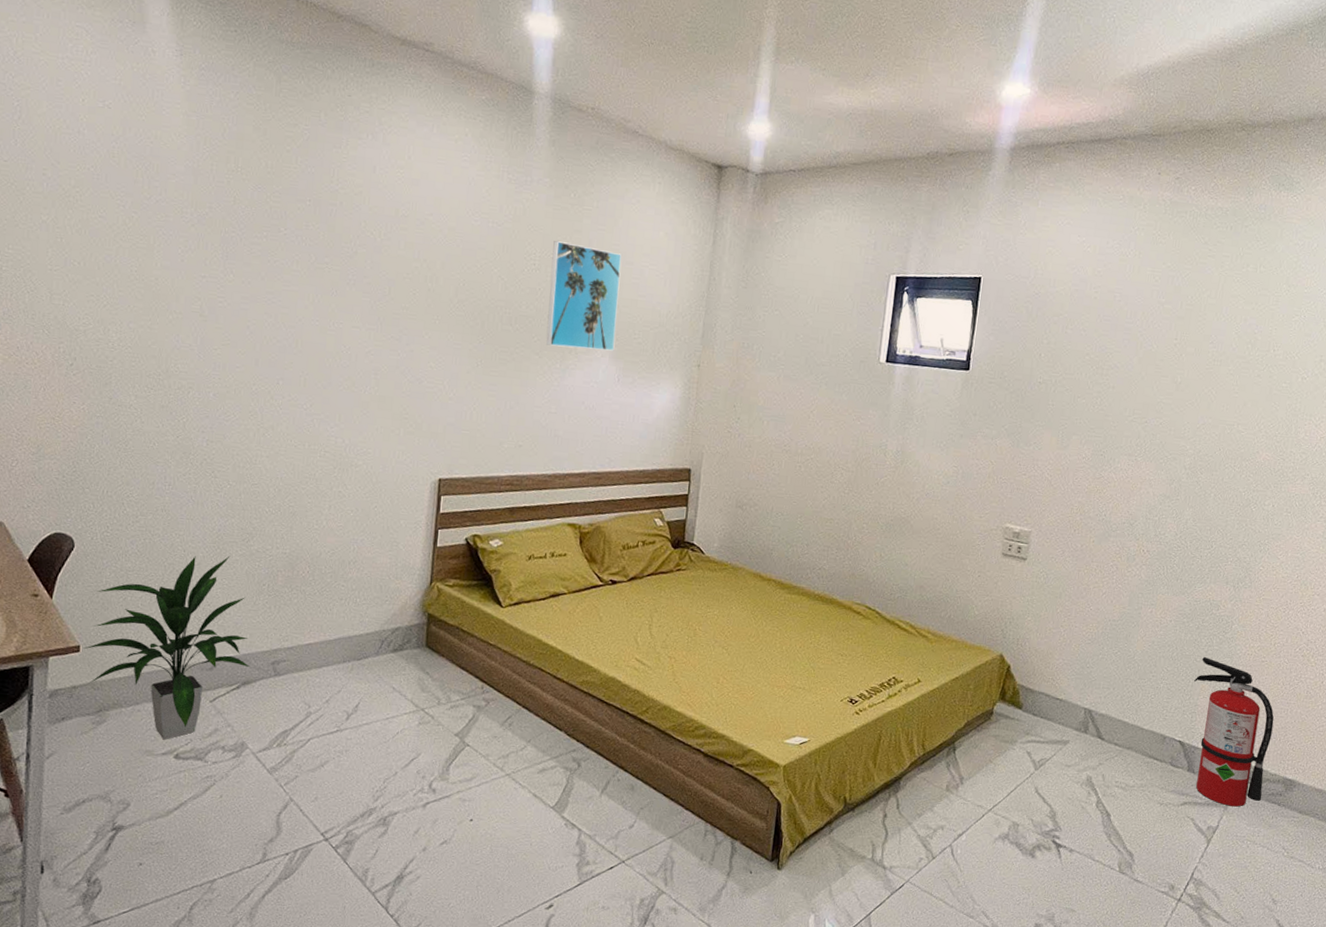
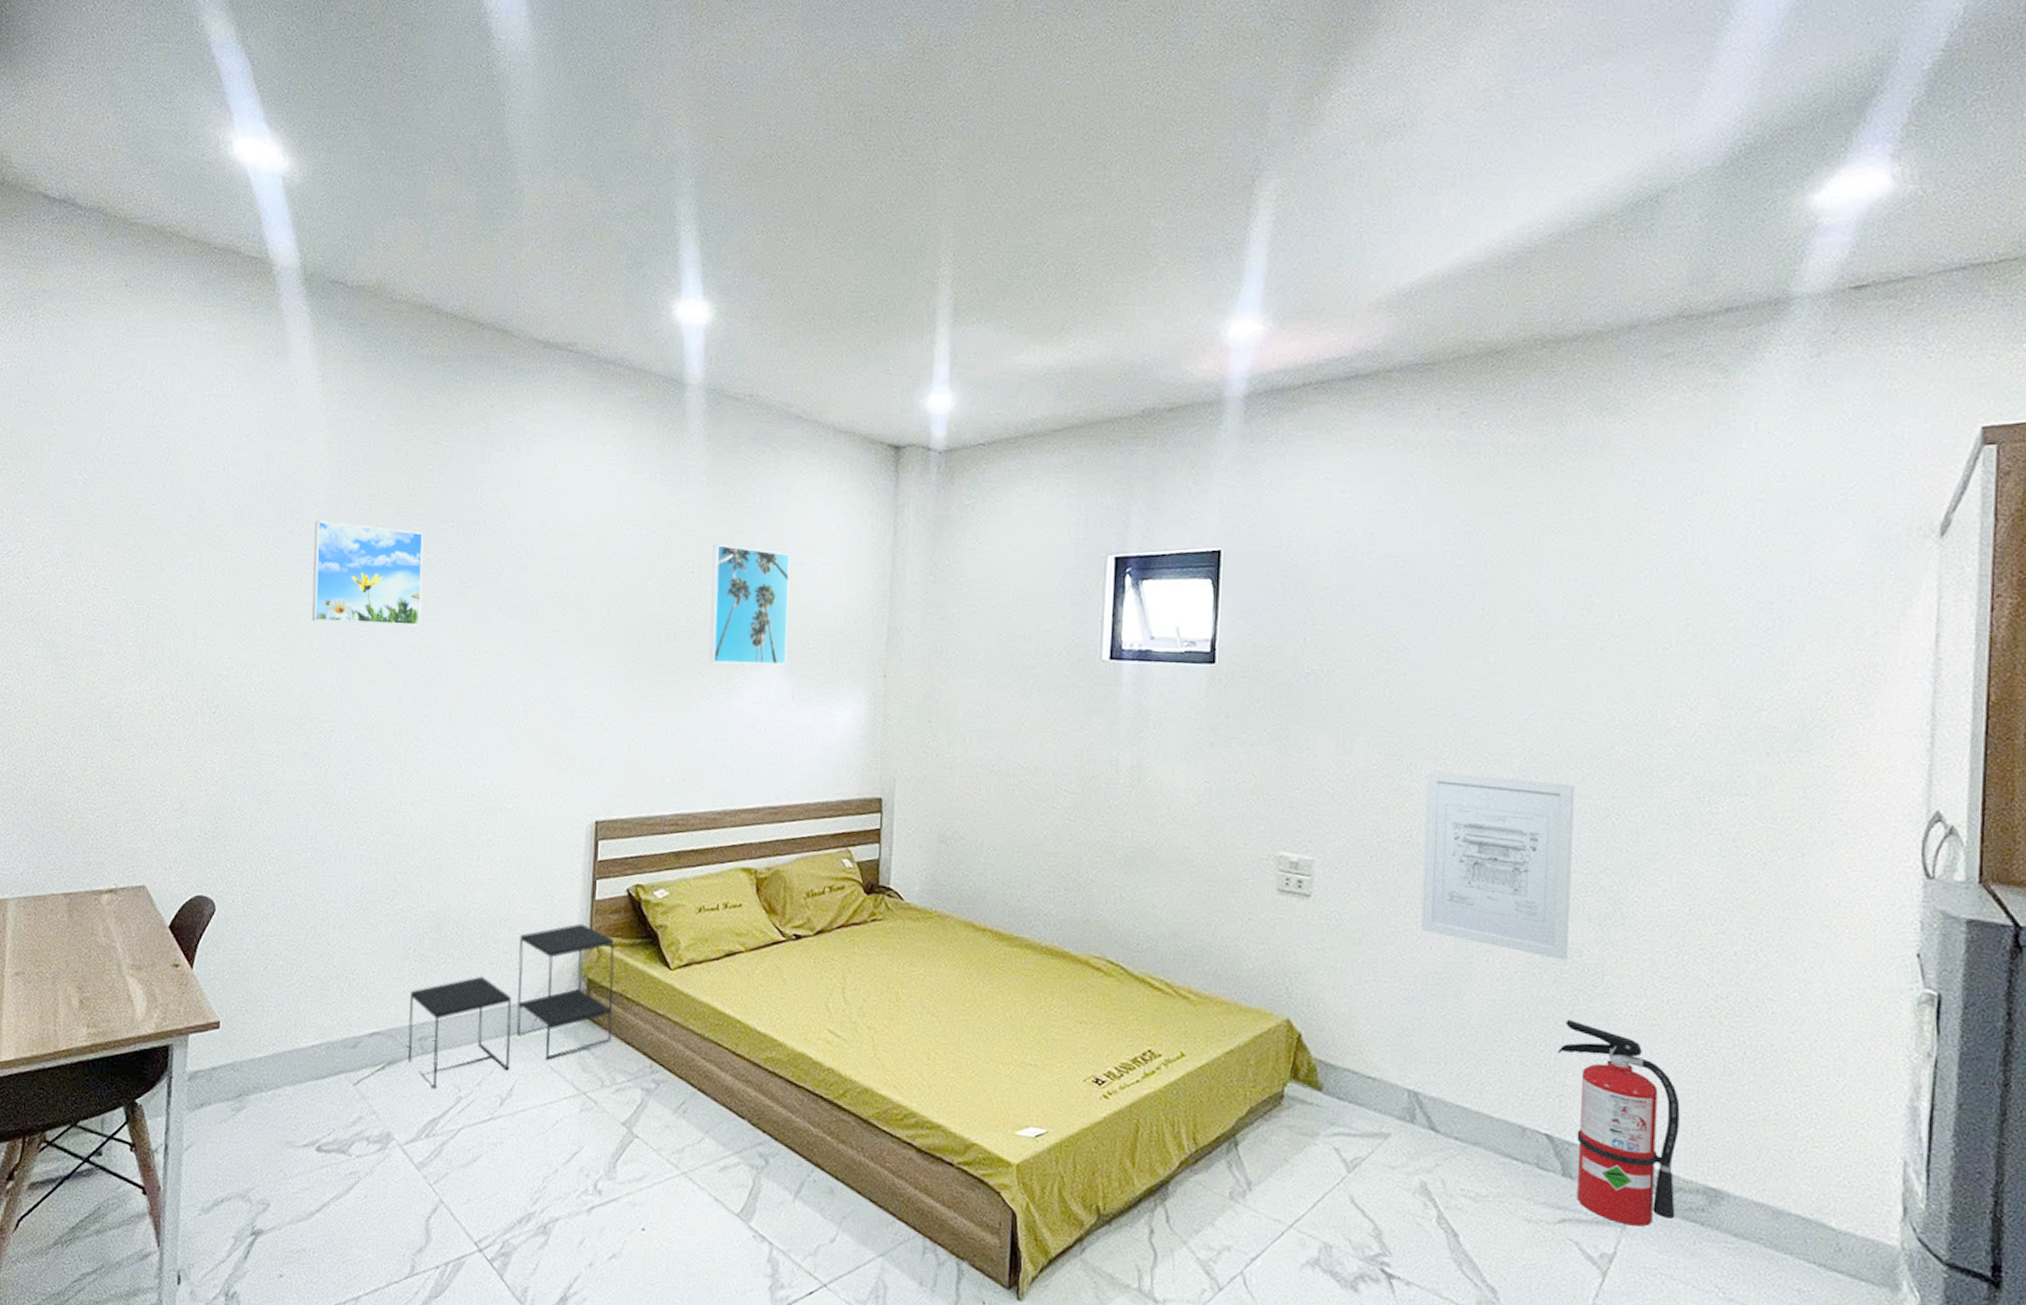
indoor plant: present [83,555,250,740] -> none [223,916,396,1130]
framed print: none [170,190,282,296] -> present [312,521,424,626]
side table: none [261,566,453,707] -> present [408,923,615,1090]
wall art: none [1105,465,1228,613] -> present [1420,771,1575,961]

